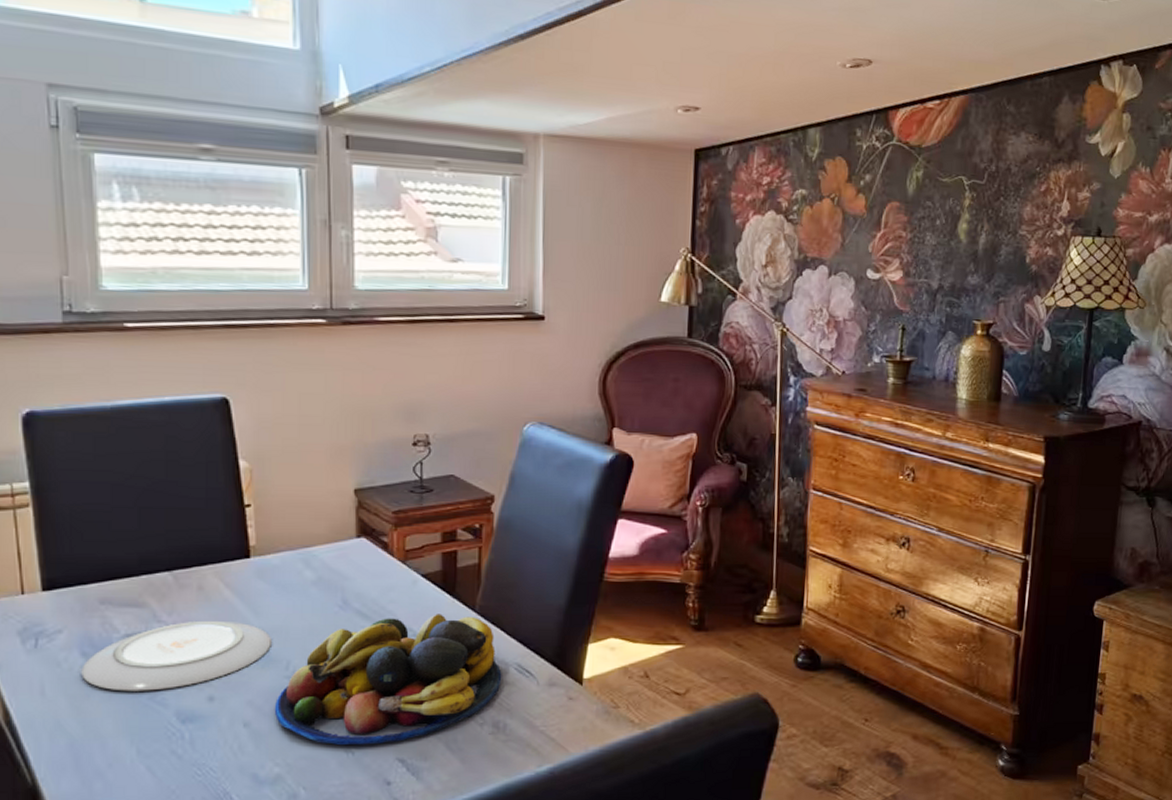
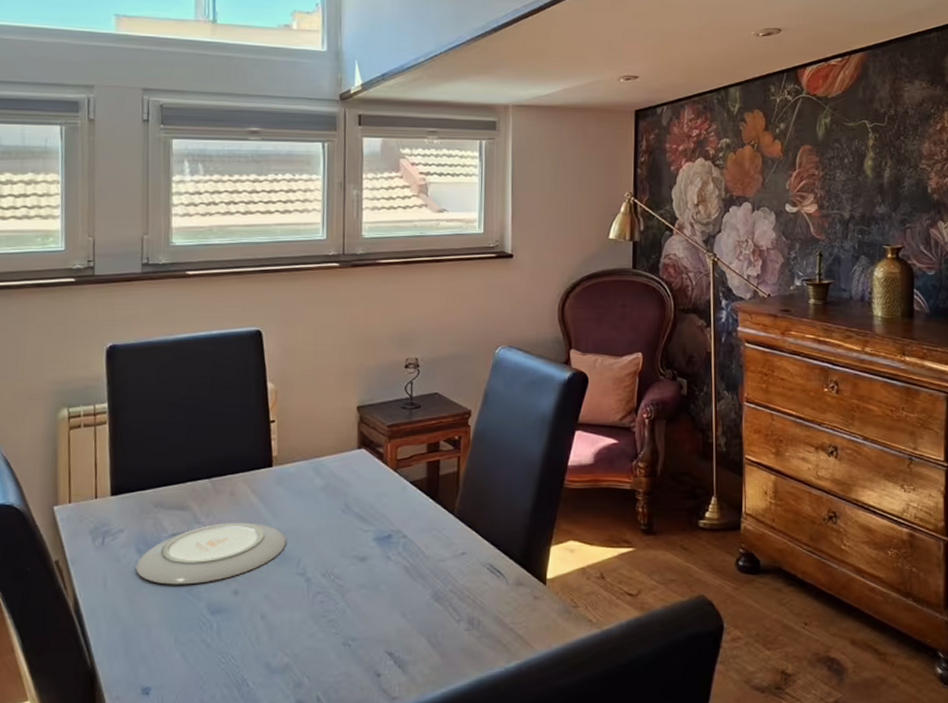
fruit bowl: present [274,614,502,746] -> none [286,517,477,638]

